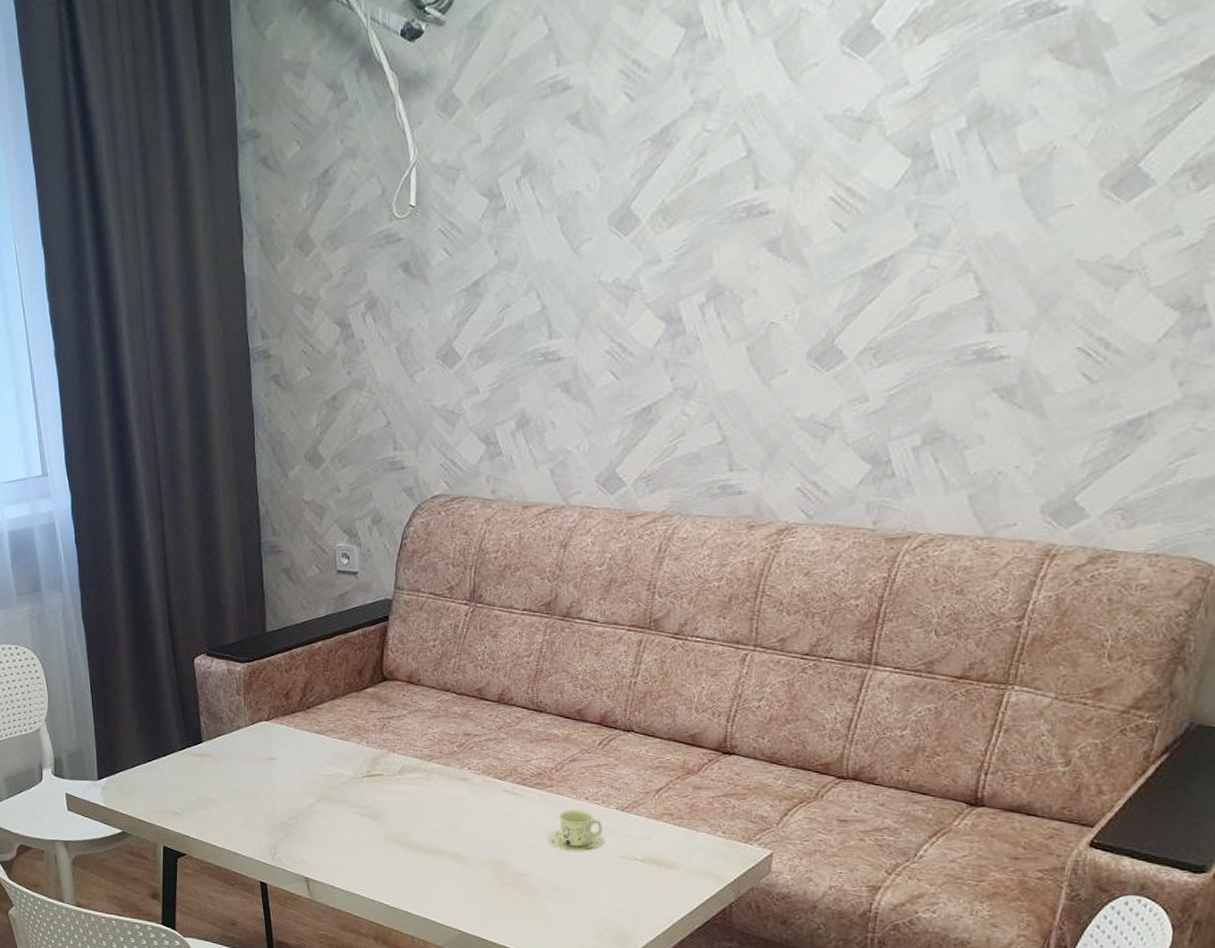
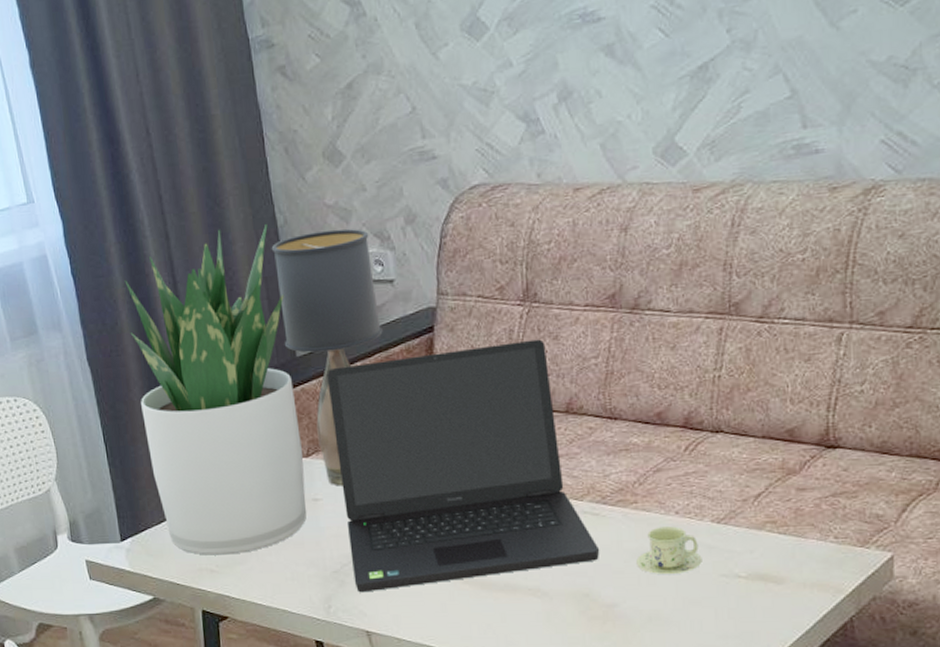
planter: none [121,514,265,800] -> present [124,225,307,556]
table lamp: none [252,523,344,749] -> present [271,229,383,486]
laptop: none [291,635,516,844] -> present [326,339,600,593]

